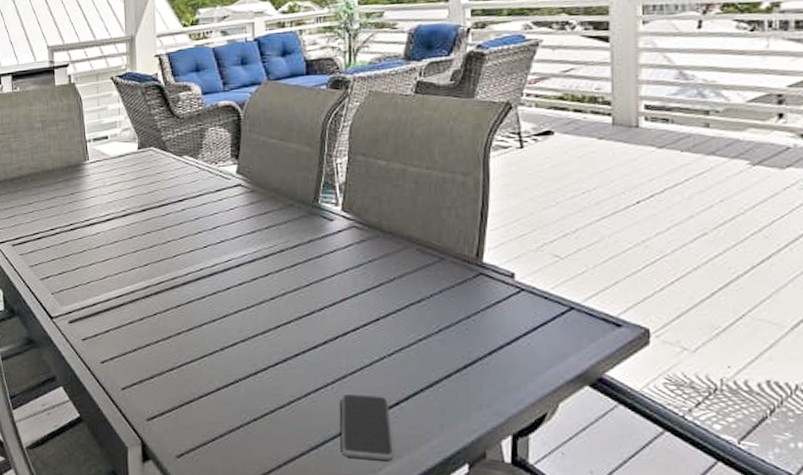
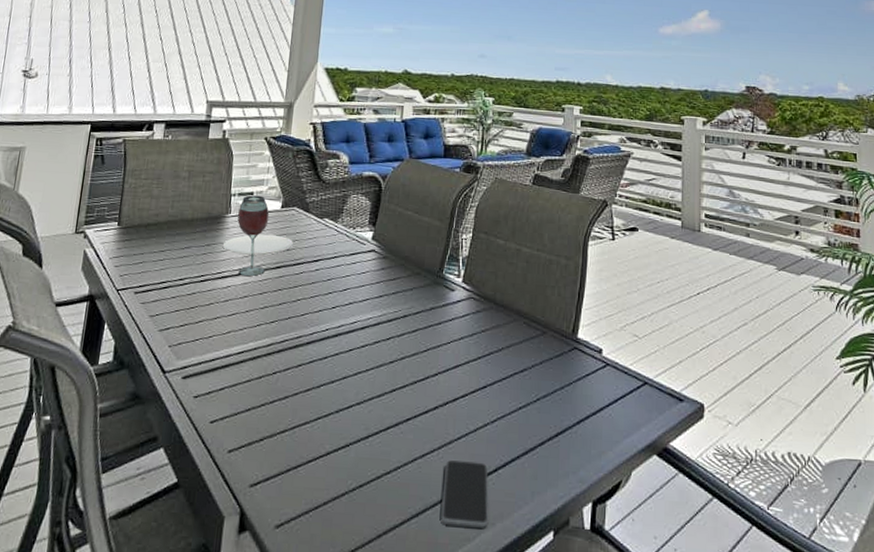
plate: none [86,177,155,200] -> present [222,234,293,256]
wineglass: none [96,139,131,221] -> present [237,195,270,276]

